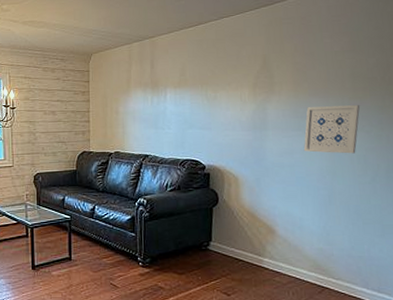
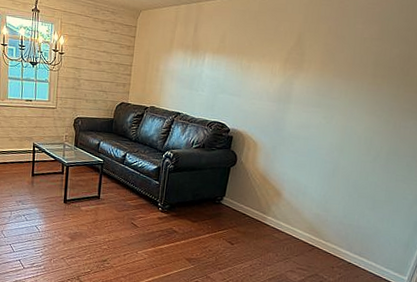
wall art: present [303,105,360,154] -> none [319,87,377,135]

